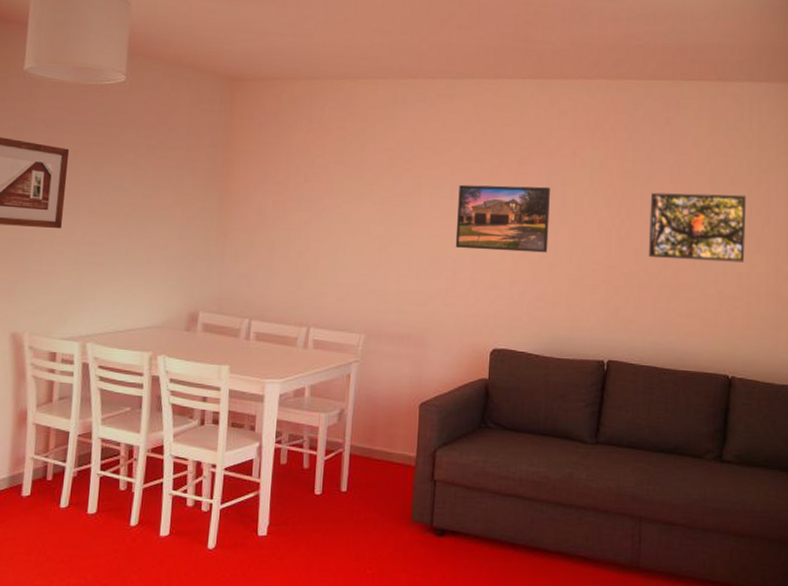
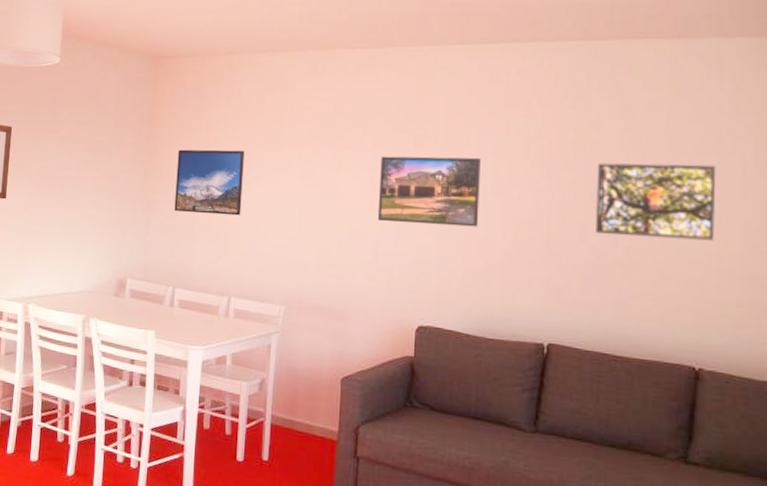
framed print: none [251,176,325,244] -> present [174,149,244,216]

